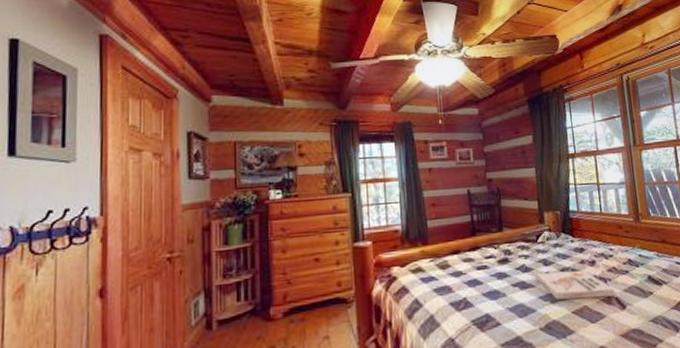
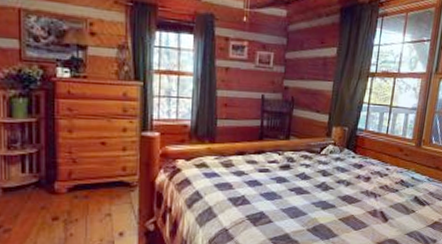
book: present [535,270,616,300] -> none [312,181,382,210]

